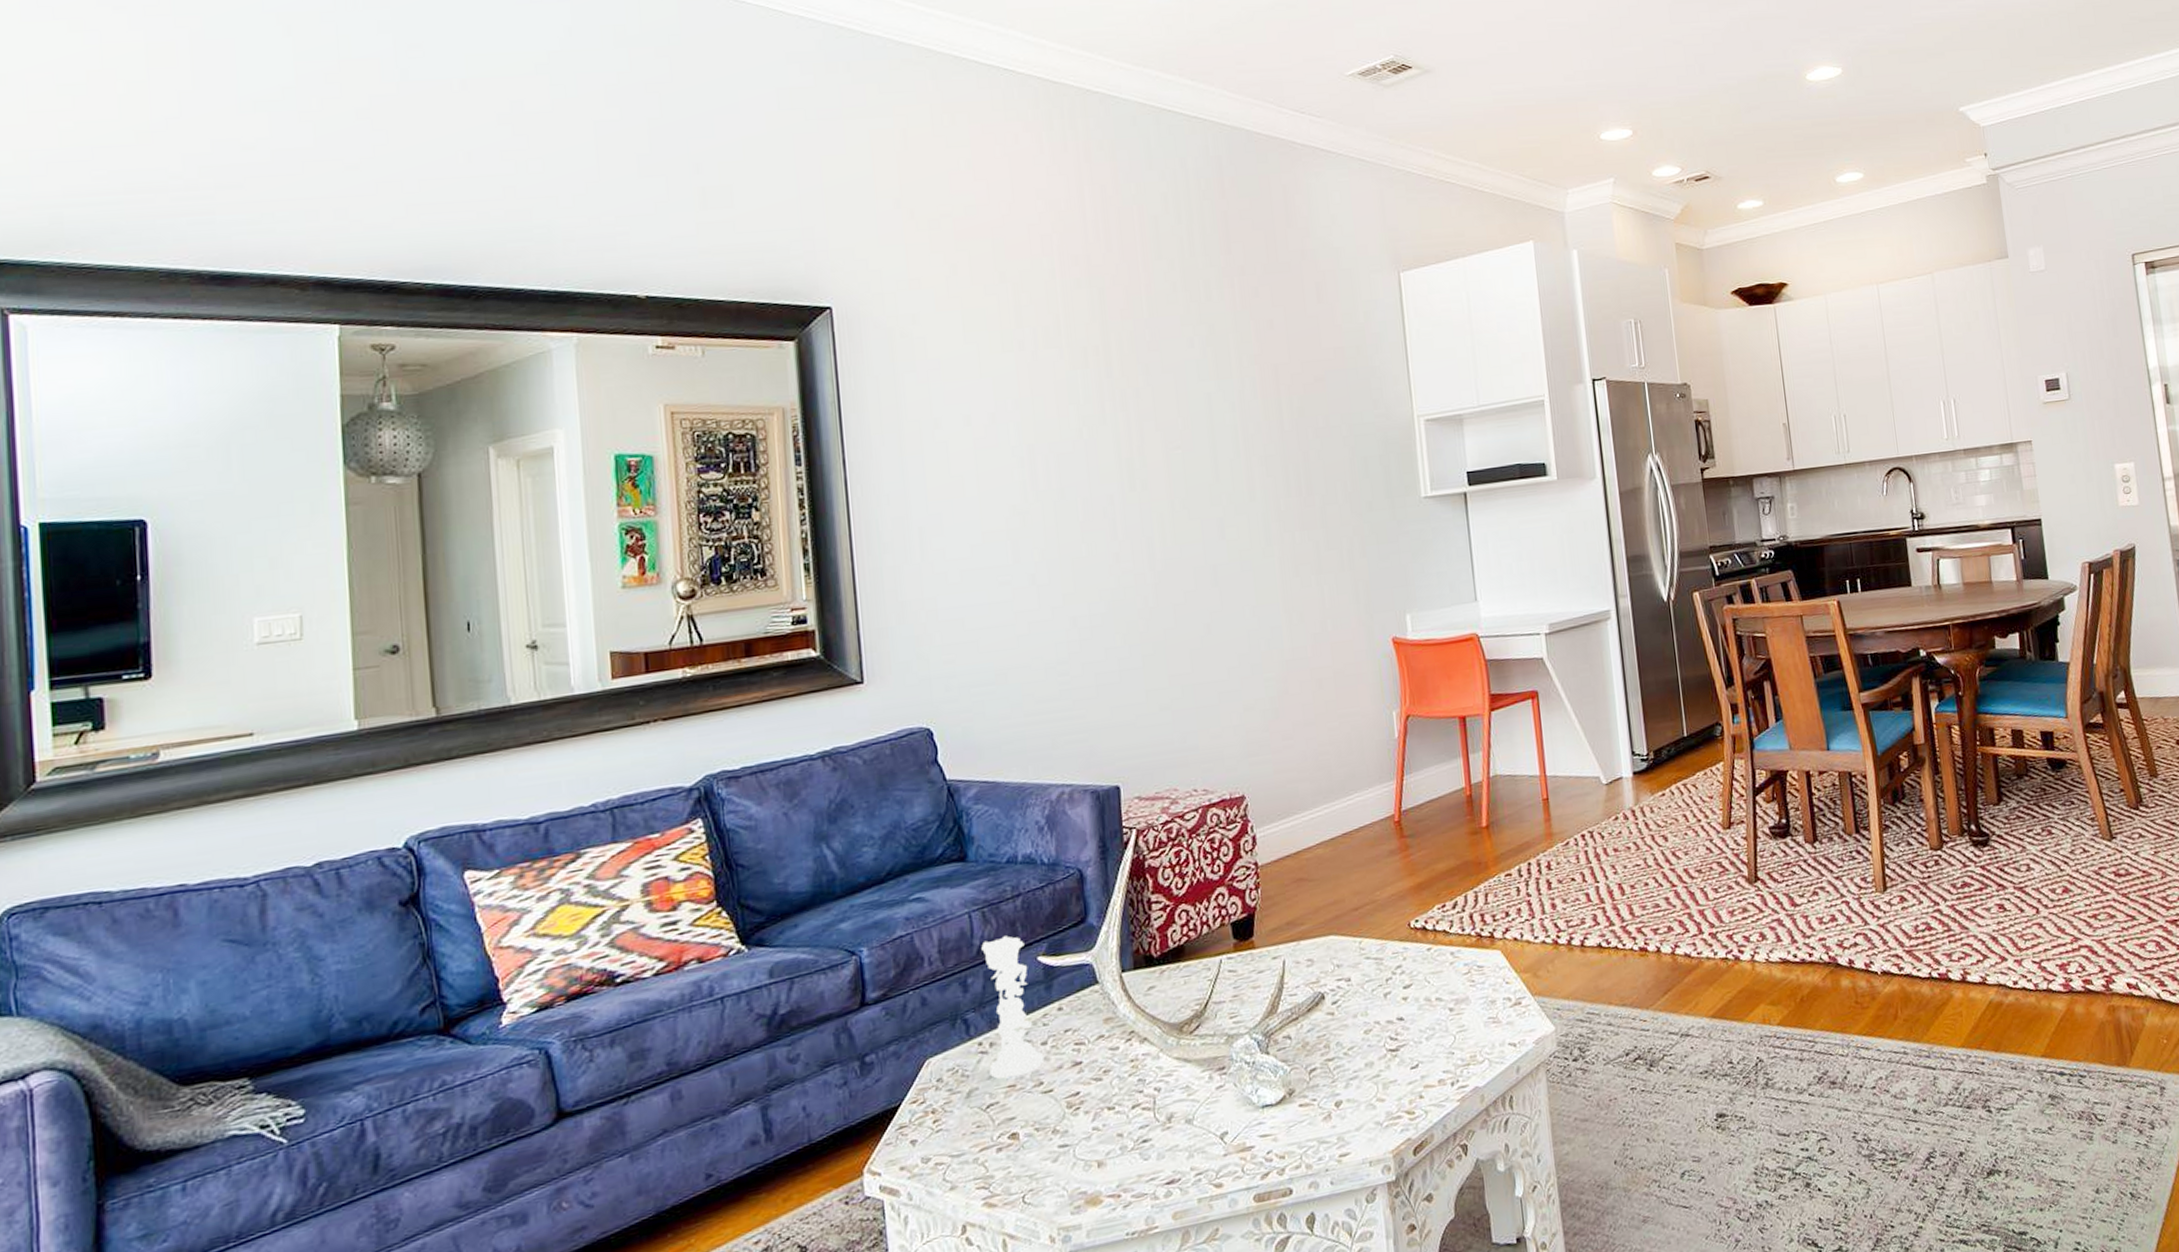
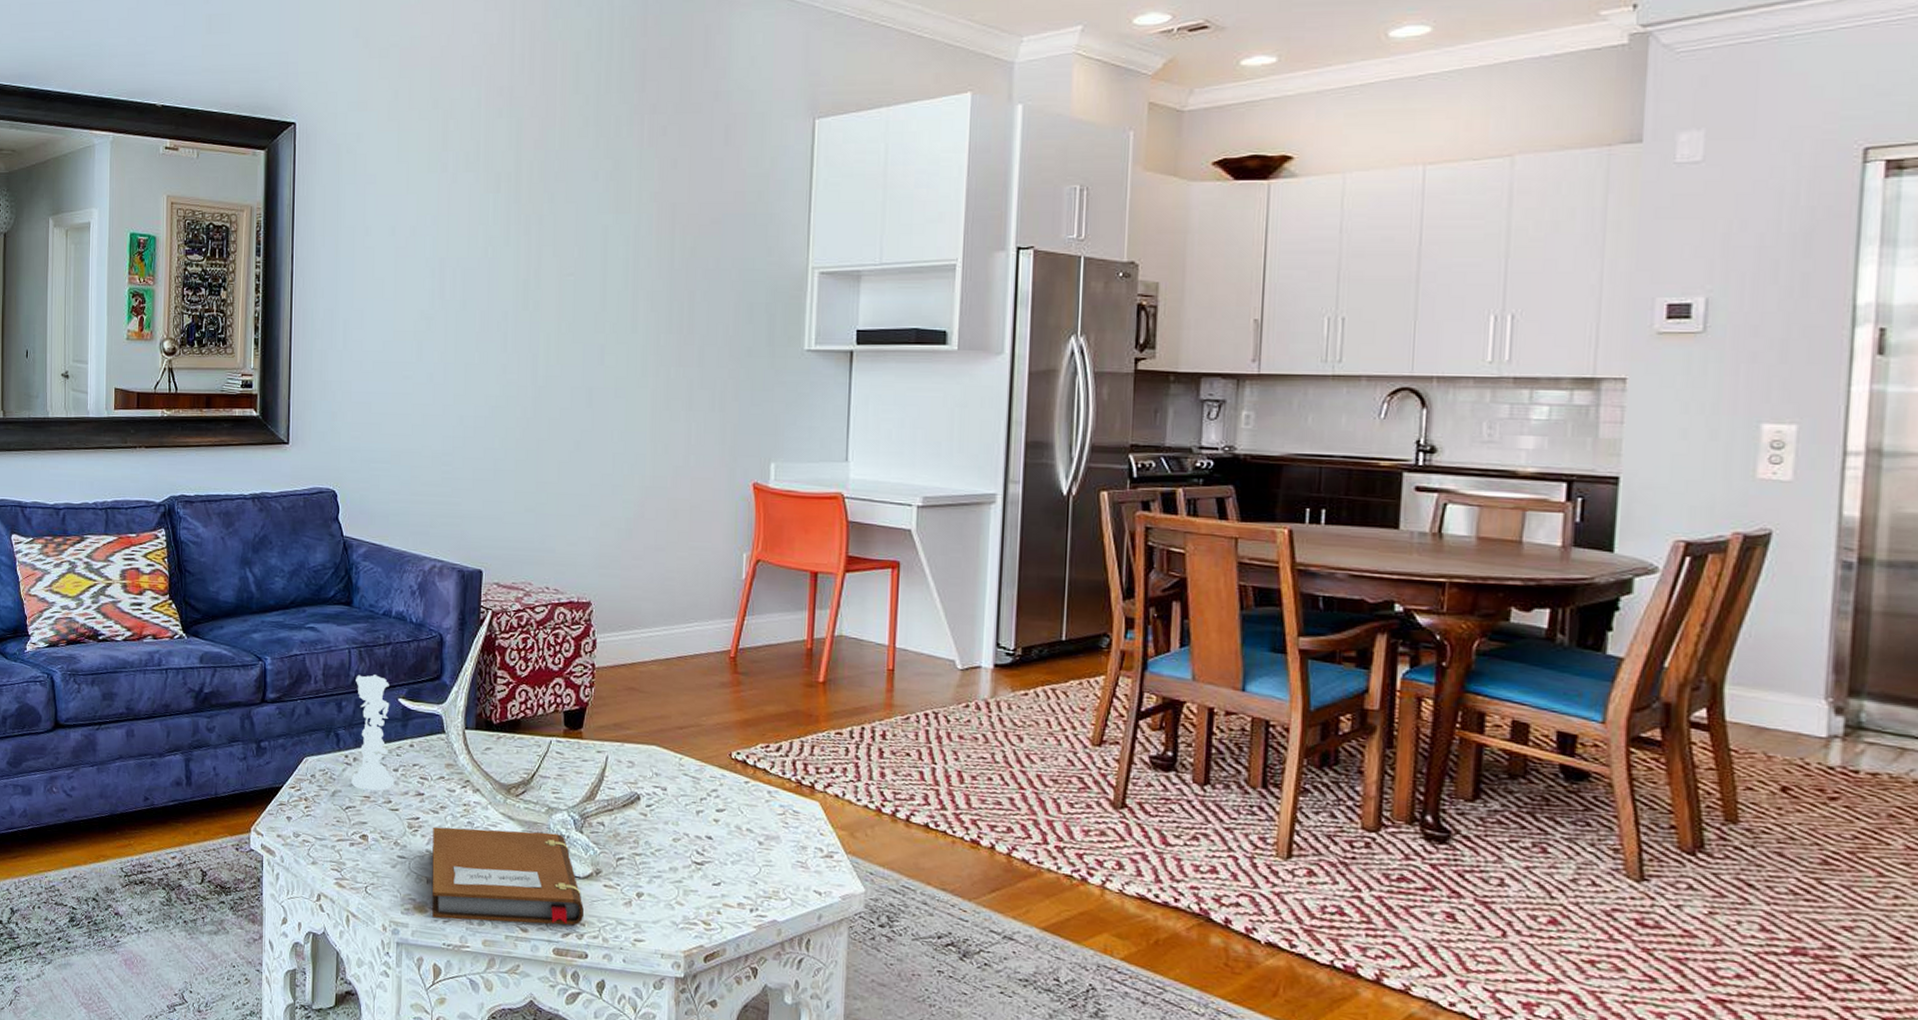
notebook: none [1097,1062,1282,1207] -> present [431,826,584,926]

